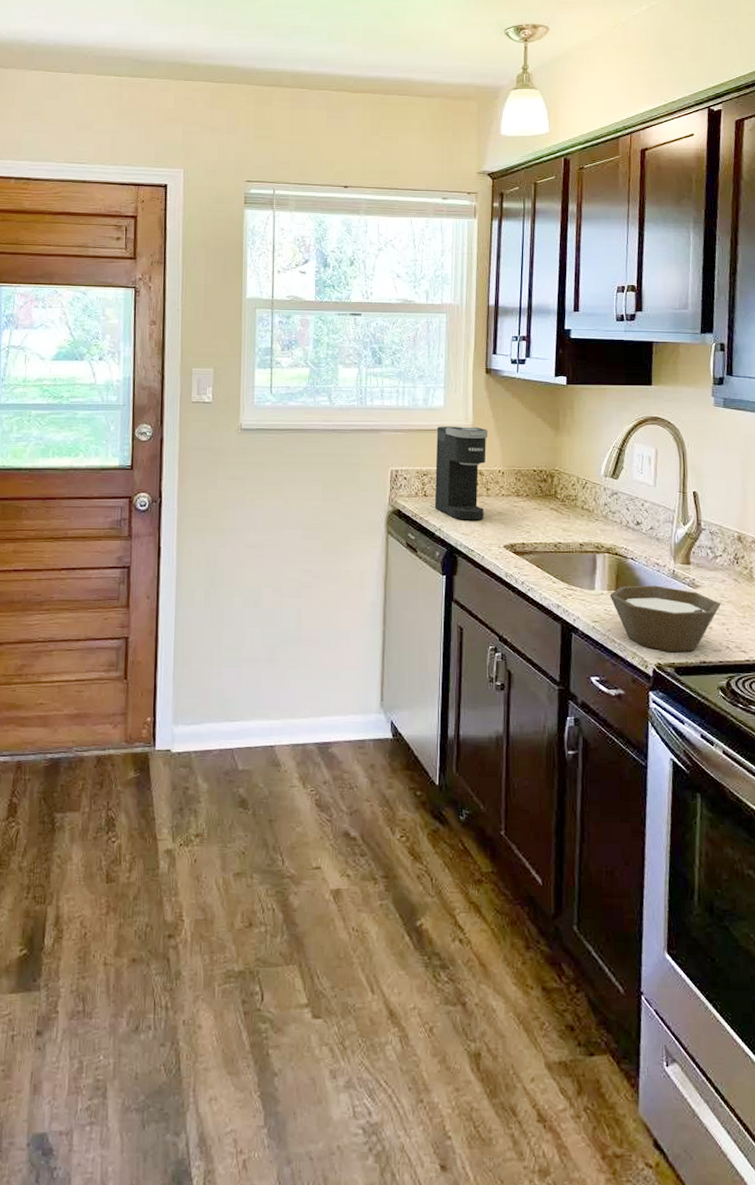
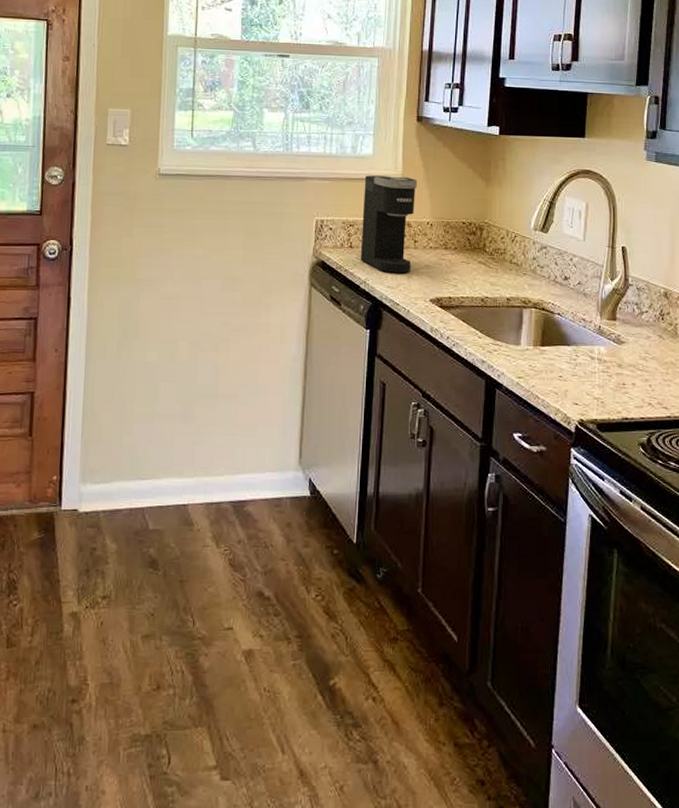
bowl: present [609,585,722,653] -> none [535,341,645,409]

